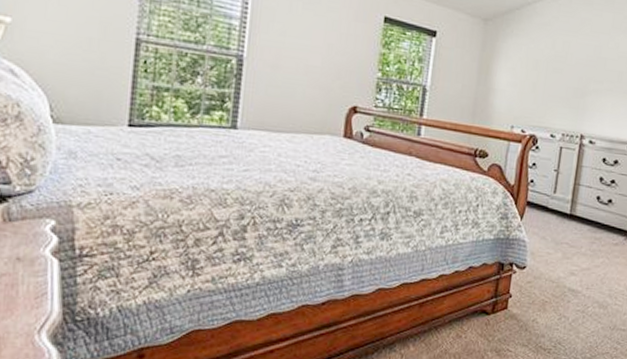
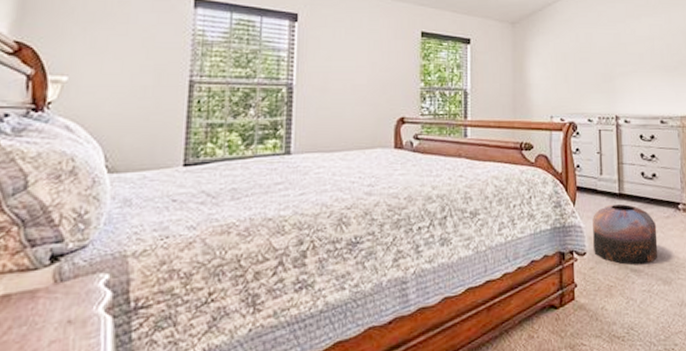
pouf: none [534,224,603,286] -> present [593,204,658,266]

